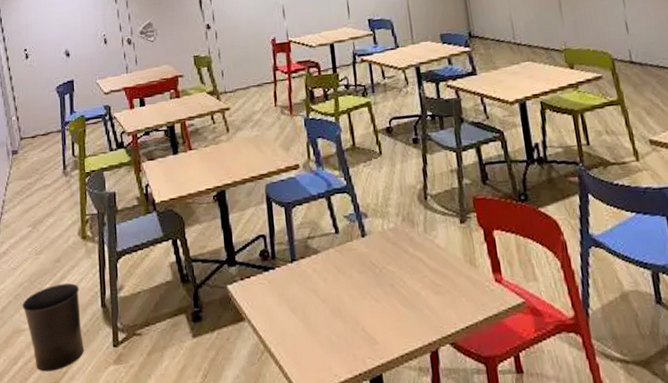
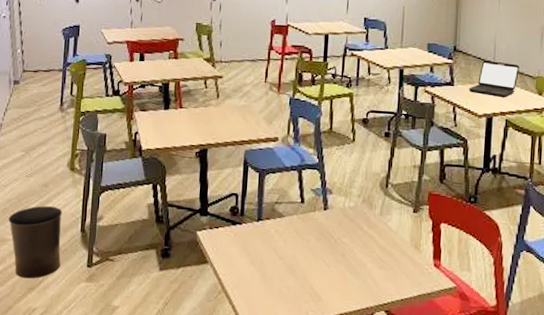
laptop: none [493,39,544,79] -> present [468,60,519,97]

